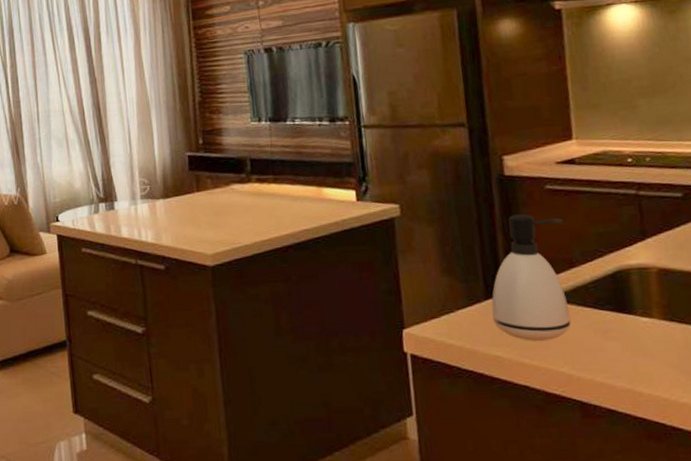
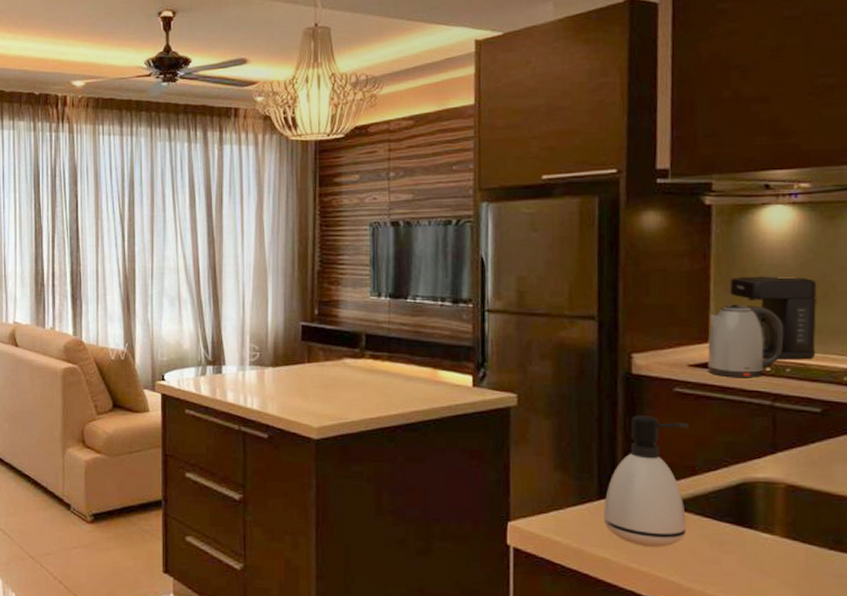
kettle: none [570,100,641,171] -> present [708,304,784,378]
coffee maker: none [586,70,672,151] -> present [730,276,817,360]

